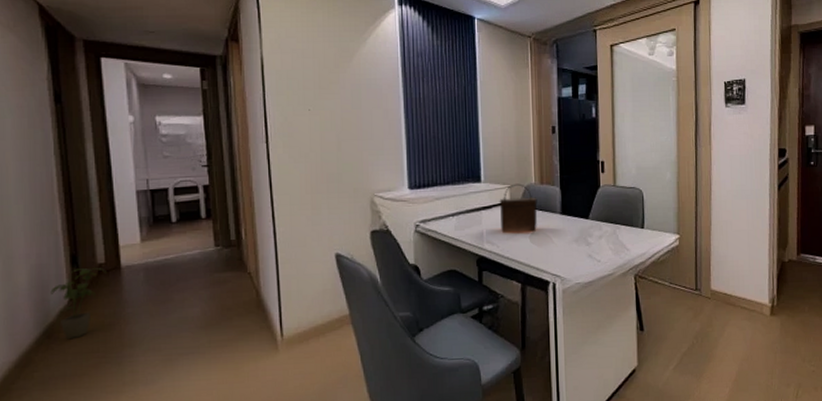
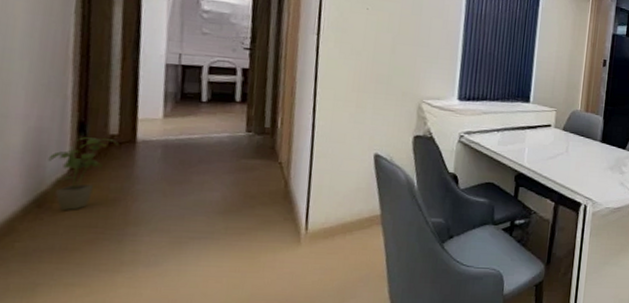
handbag: present [499,183,538,234] -> none [542,108,581,157]

